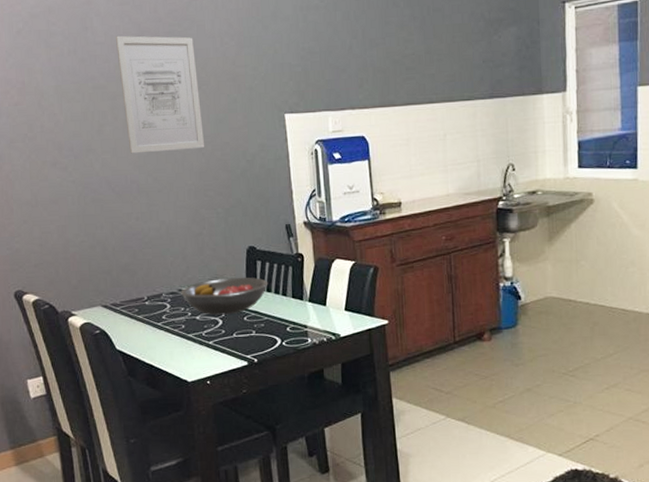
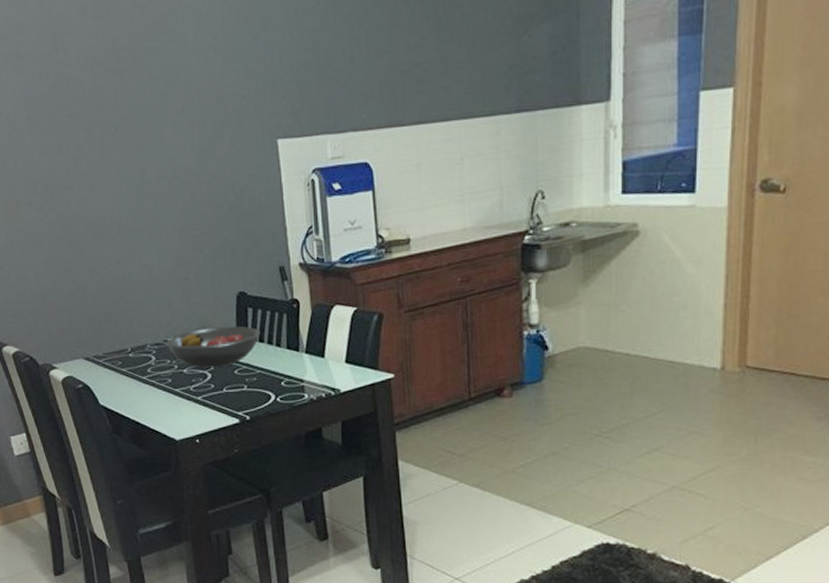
wall art: present [115,35,205,154] -> none [89,53,190,190]

